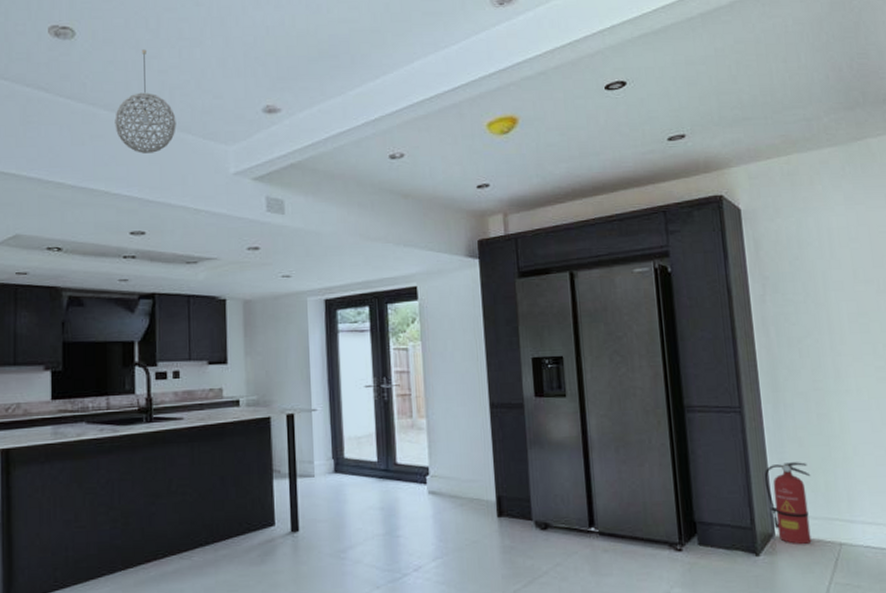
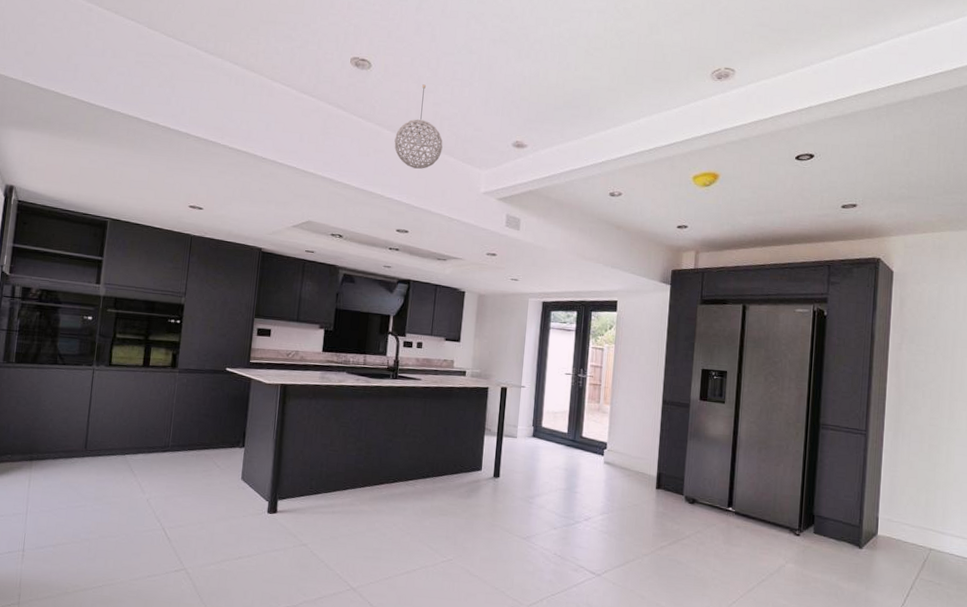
fire extinguisher: present [764,462,812,545] -> none [876,479,915,546]

